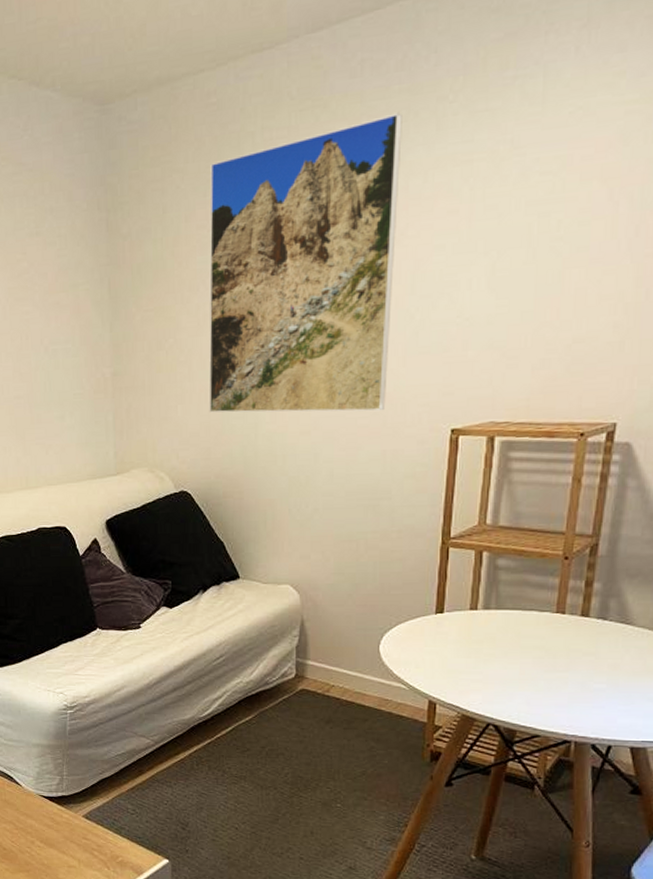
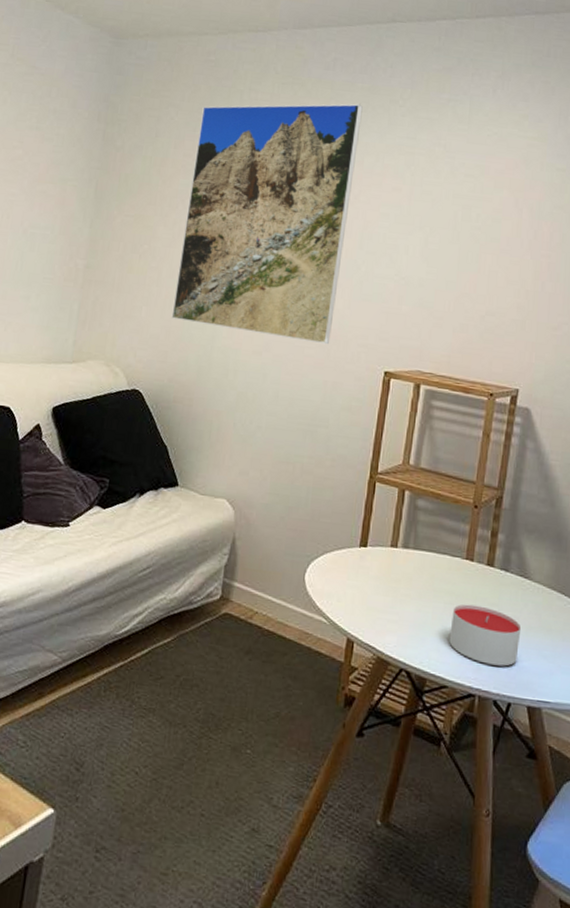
candle: none [540,656,623,712] -> present [449,604,522,667]

